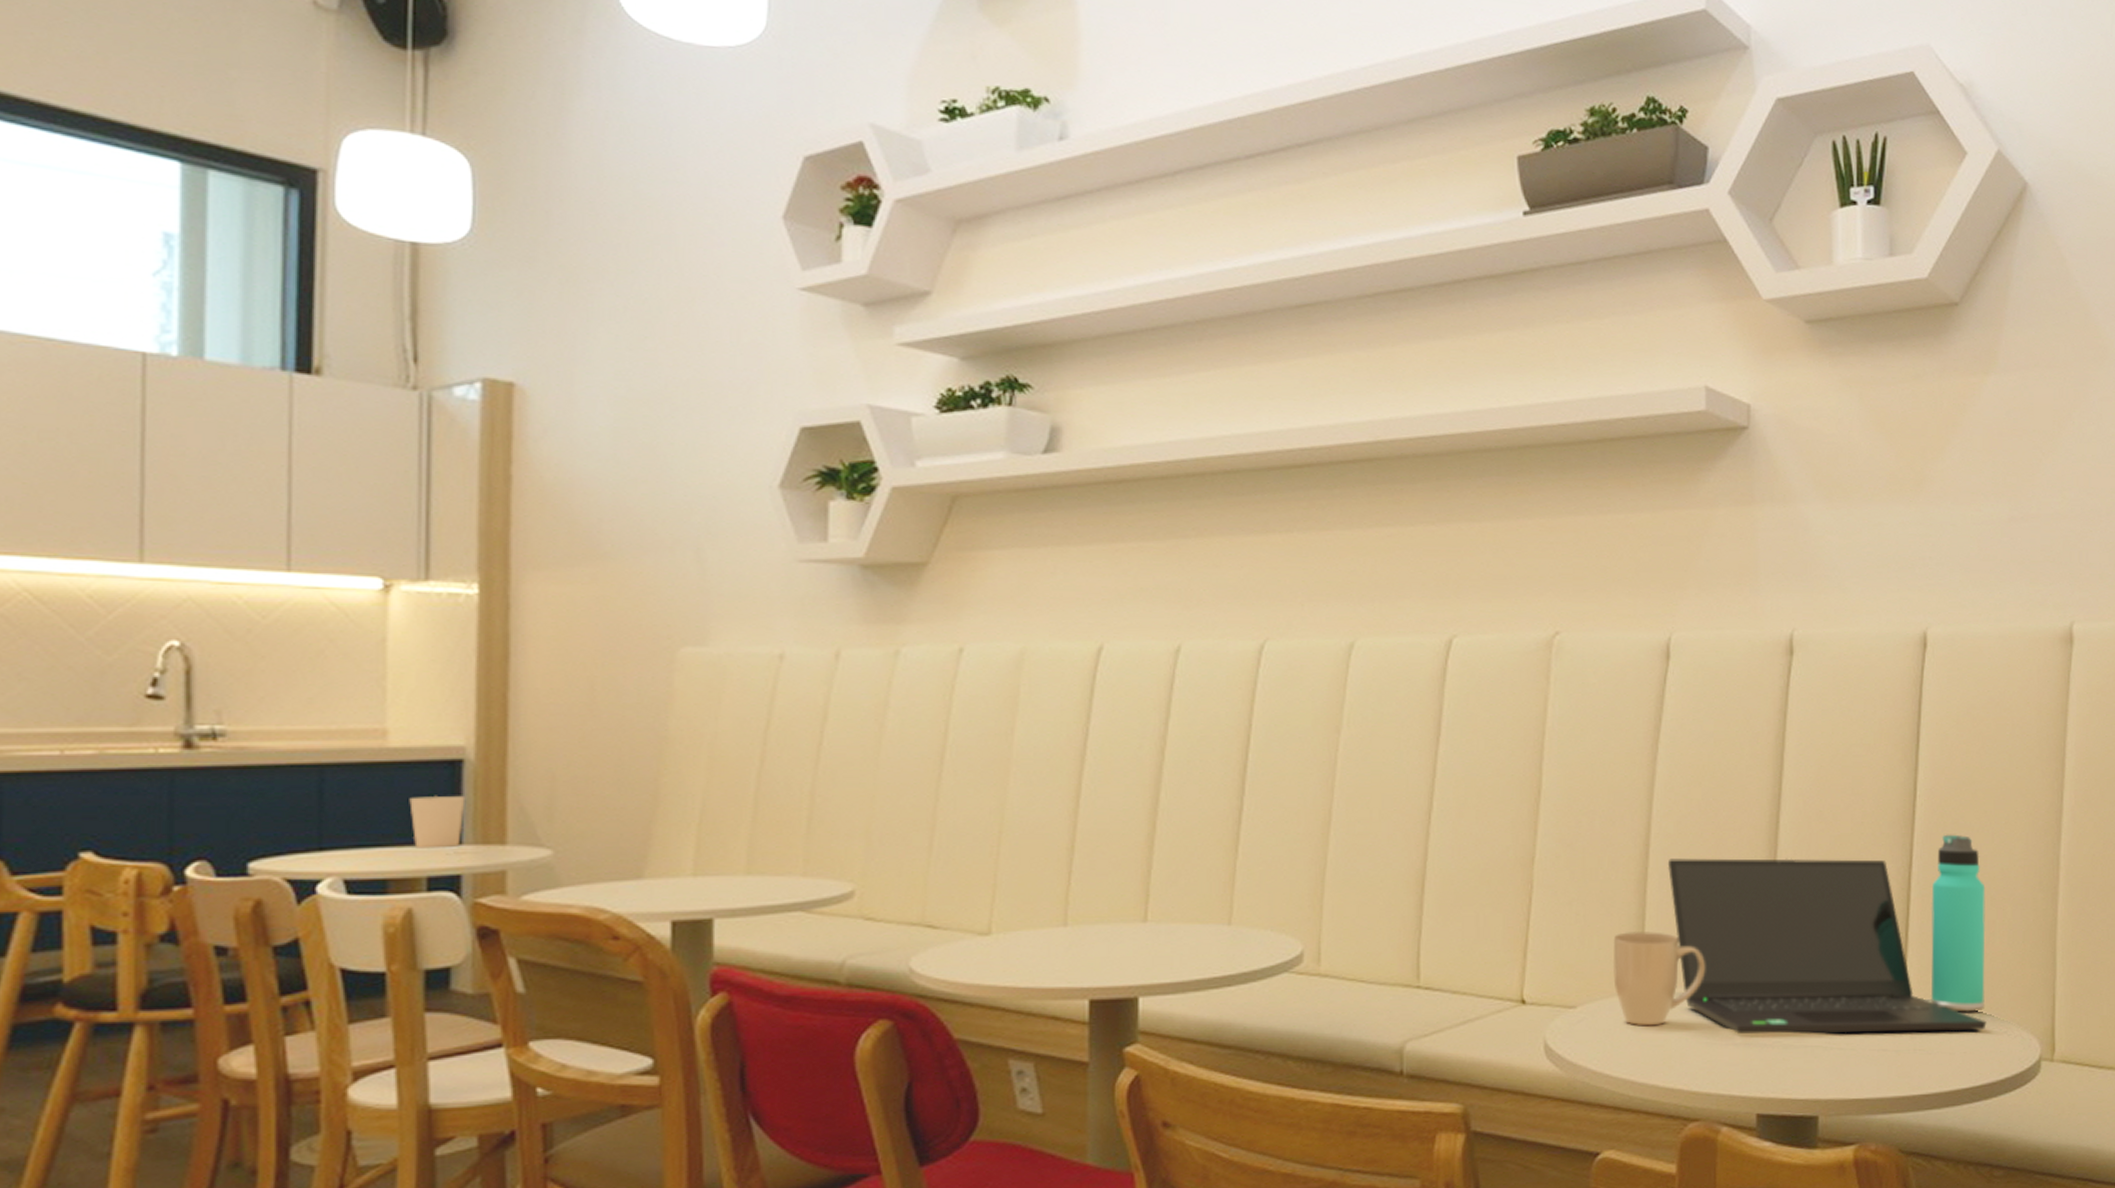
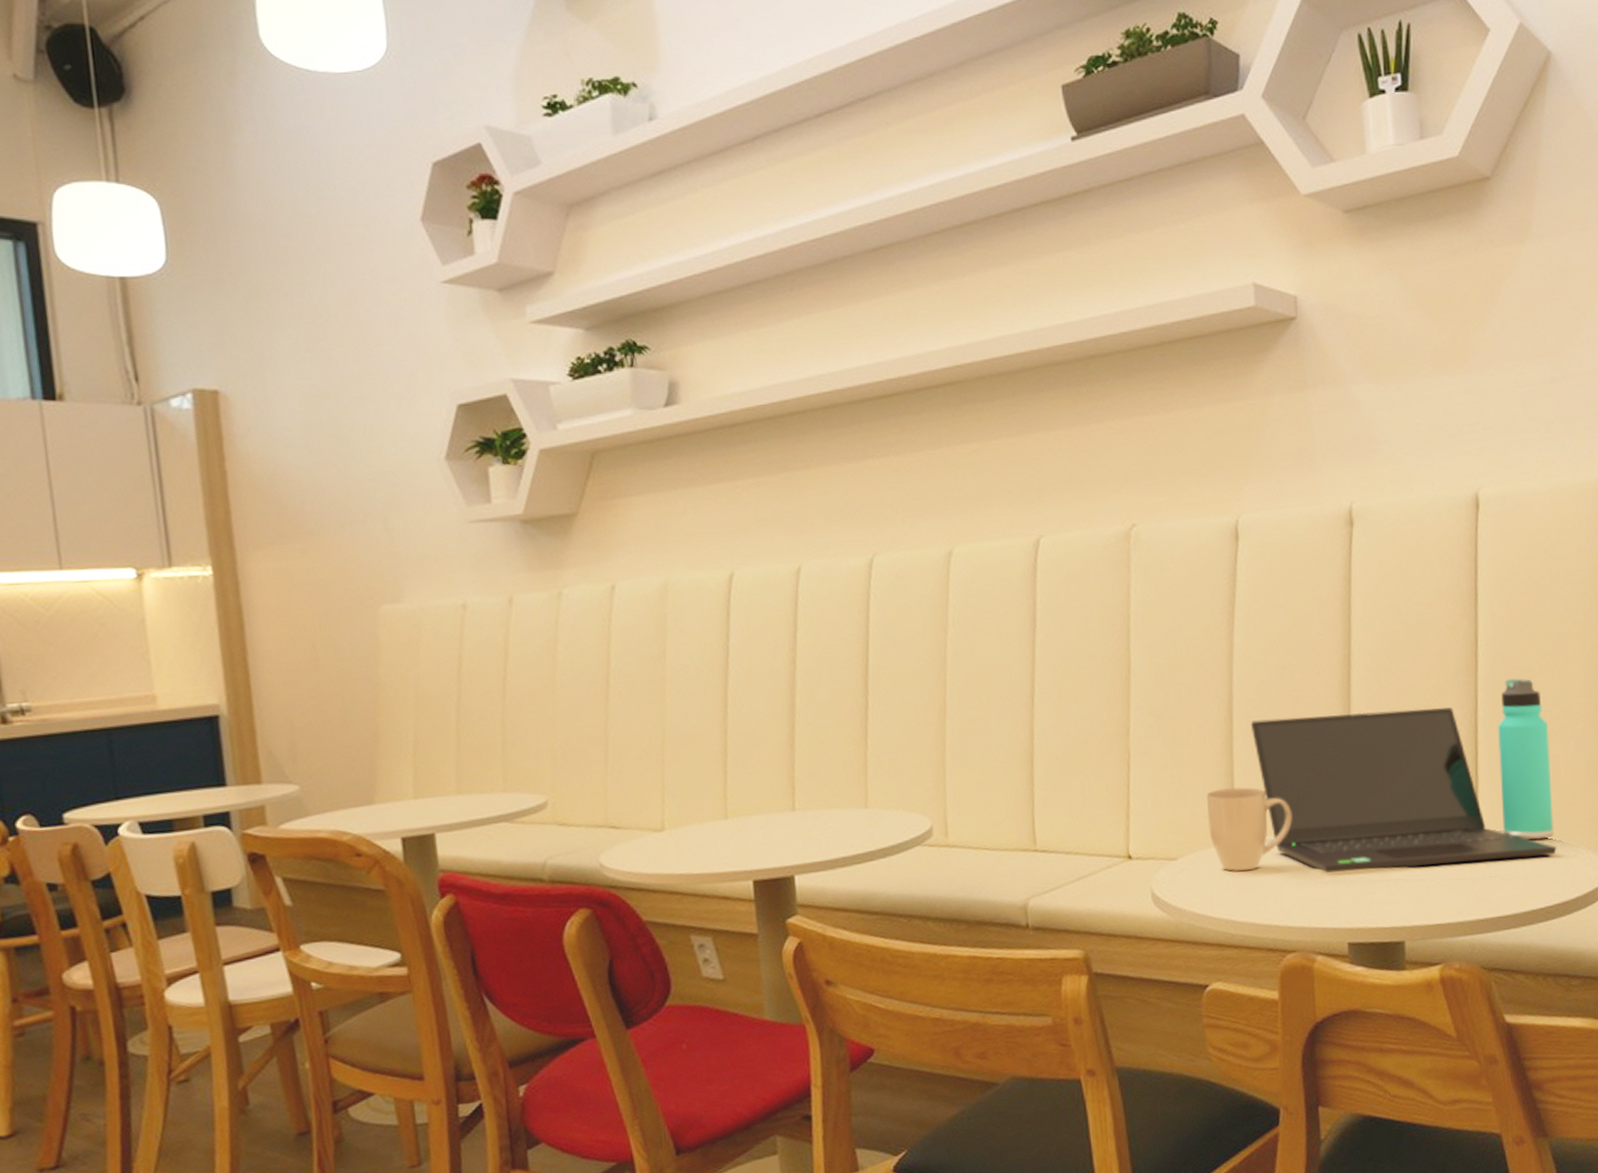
dixie cup: present [409,795,466,849] -> none [180,745,226,792]

